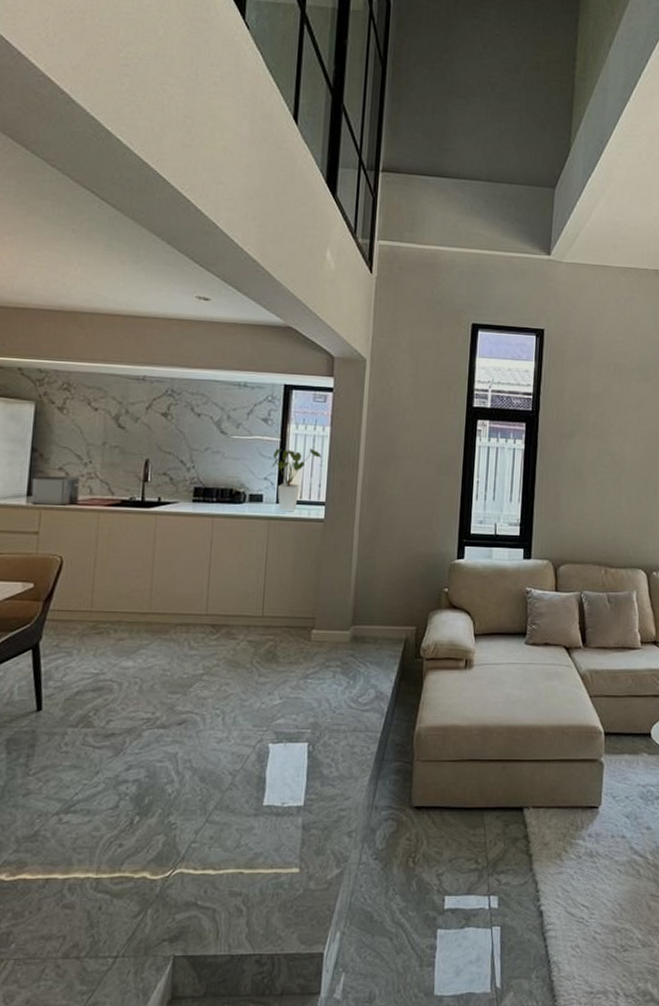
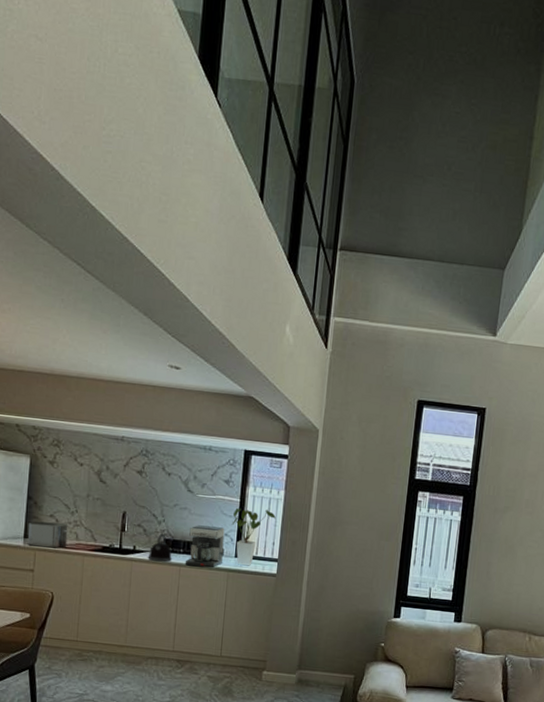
kettle: none [175,481,203,515] -> present [148,533,172,563]
coffee maker: none [218,470,264,517] -> present [185,525,225,568]

